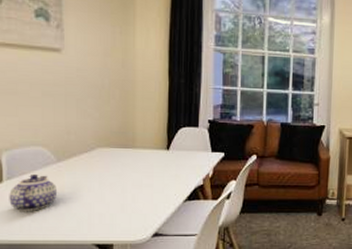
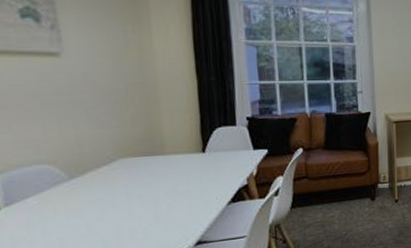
teapot: present [9,173,58,211] -> none [10,195,75,240]

